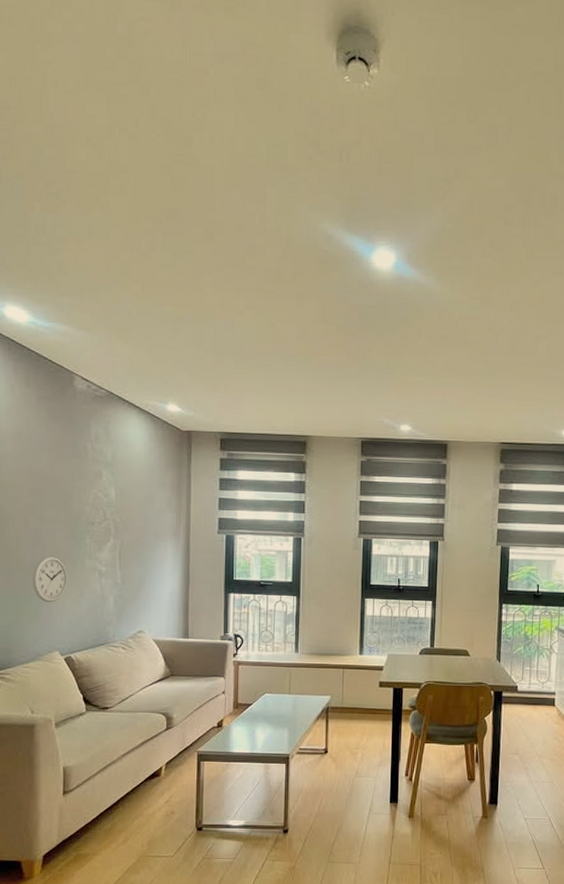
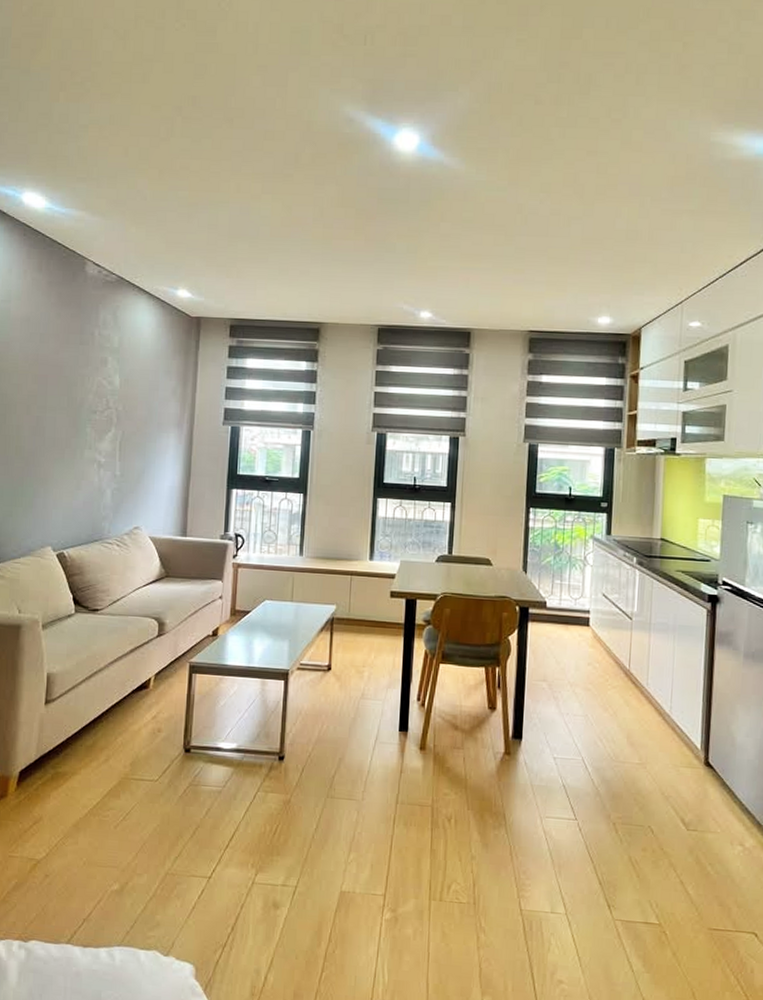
wall clock: present [33,555,68,603] -> none [30,445,66,495]

